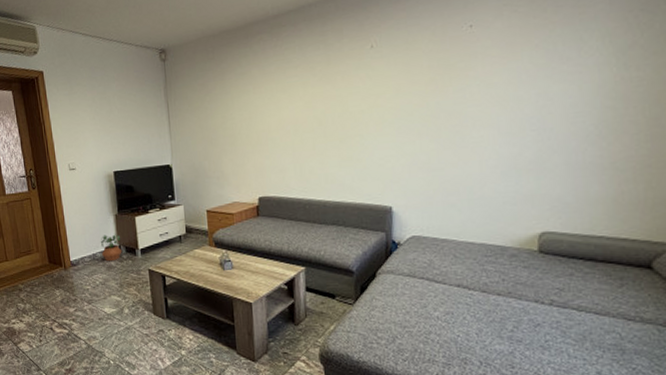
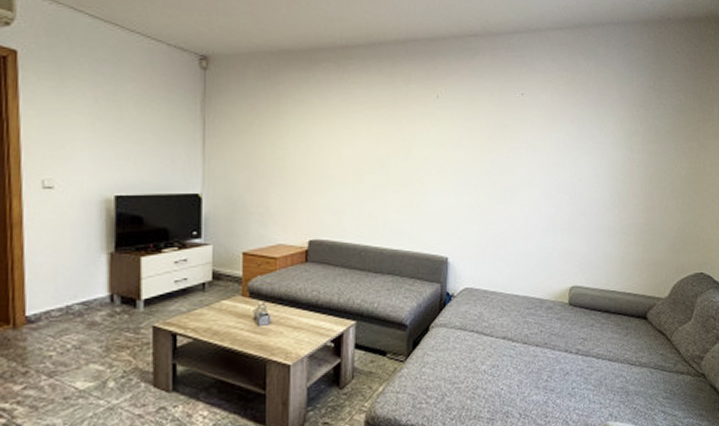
potted plant: present [100,234,122,262] -> none [81,279,115,317]

